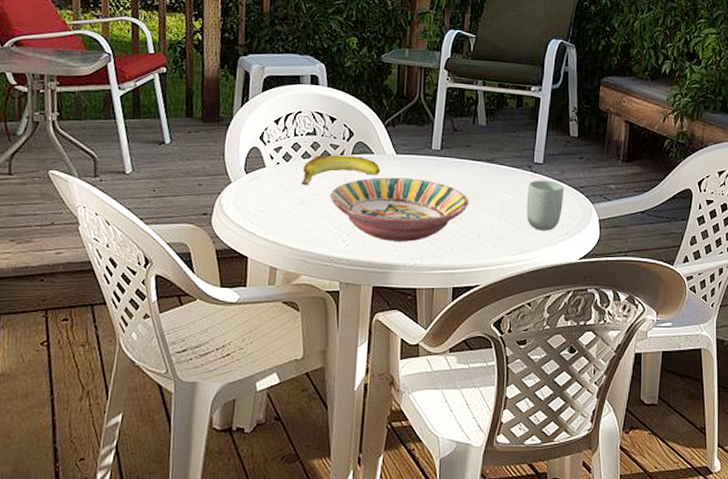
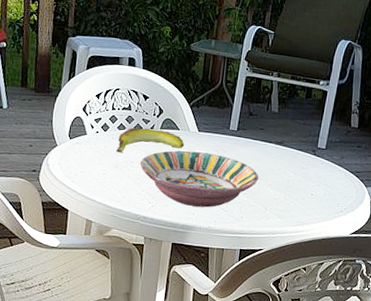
cup: present [526,180,565,231] -> none [307,163,343,208]

